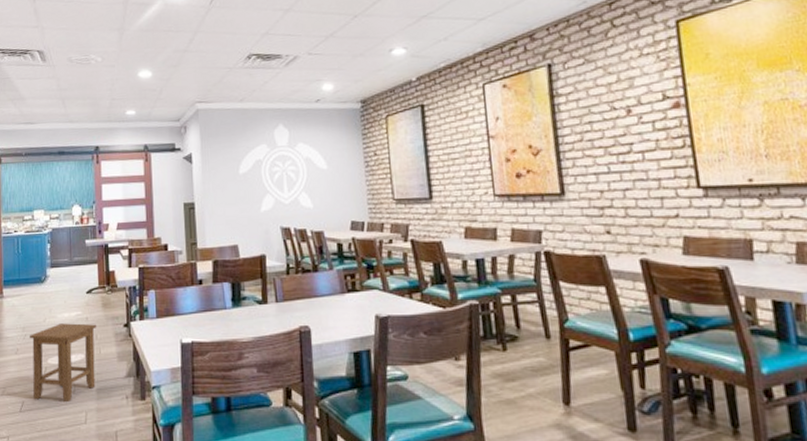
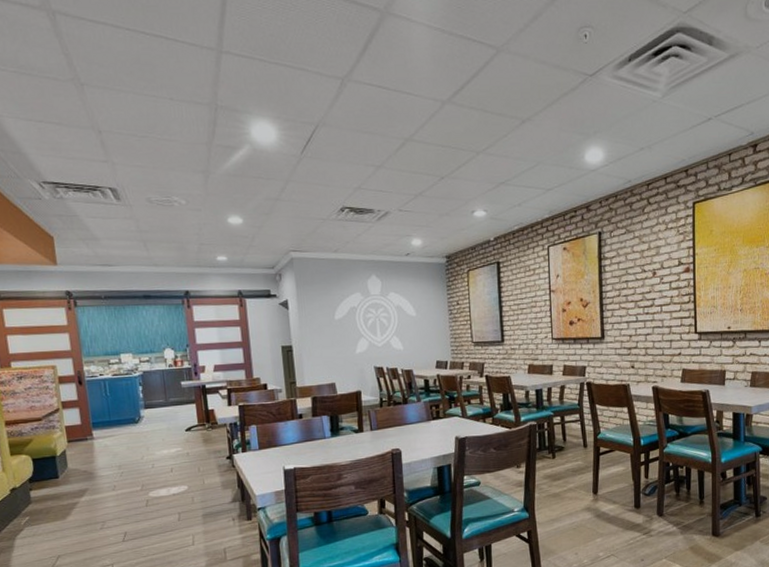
stool: present [30,323,97,403] -> none [127,458,201,530]

